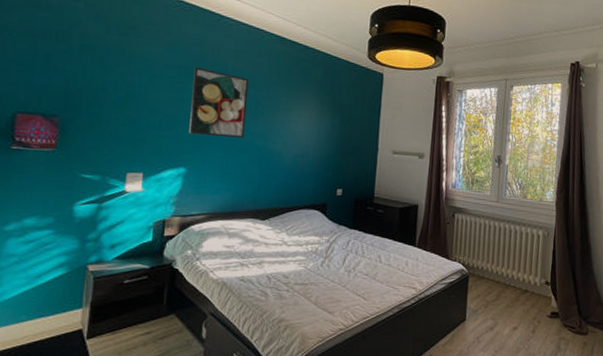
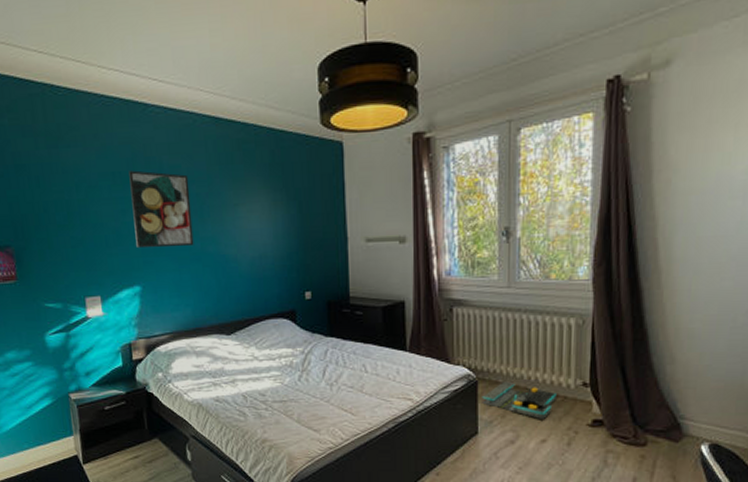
storage bin: none [471,277,527,310] -> present [482,381,556,419]

